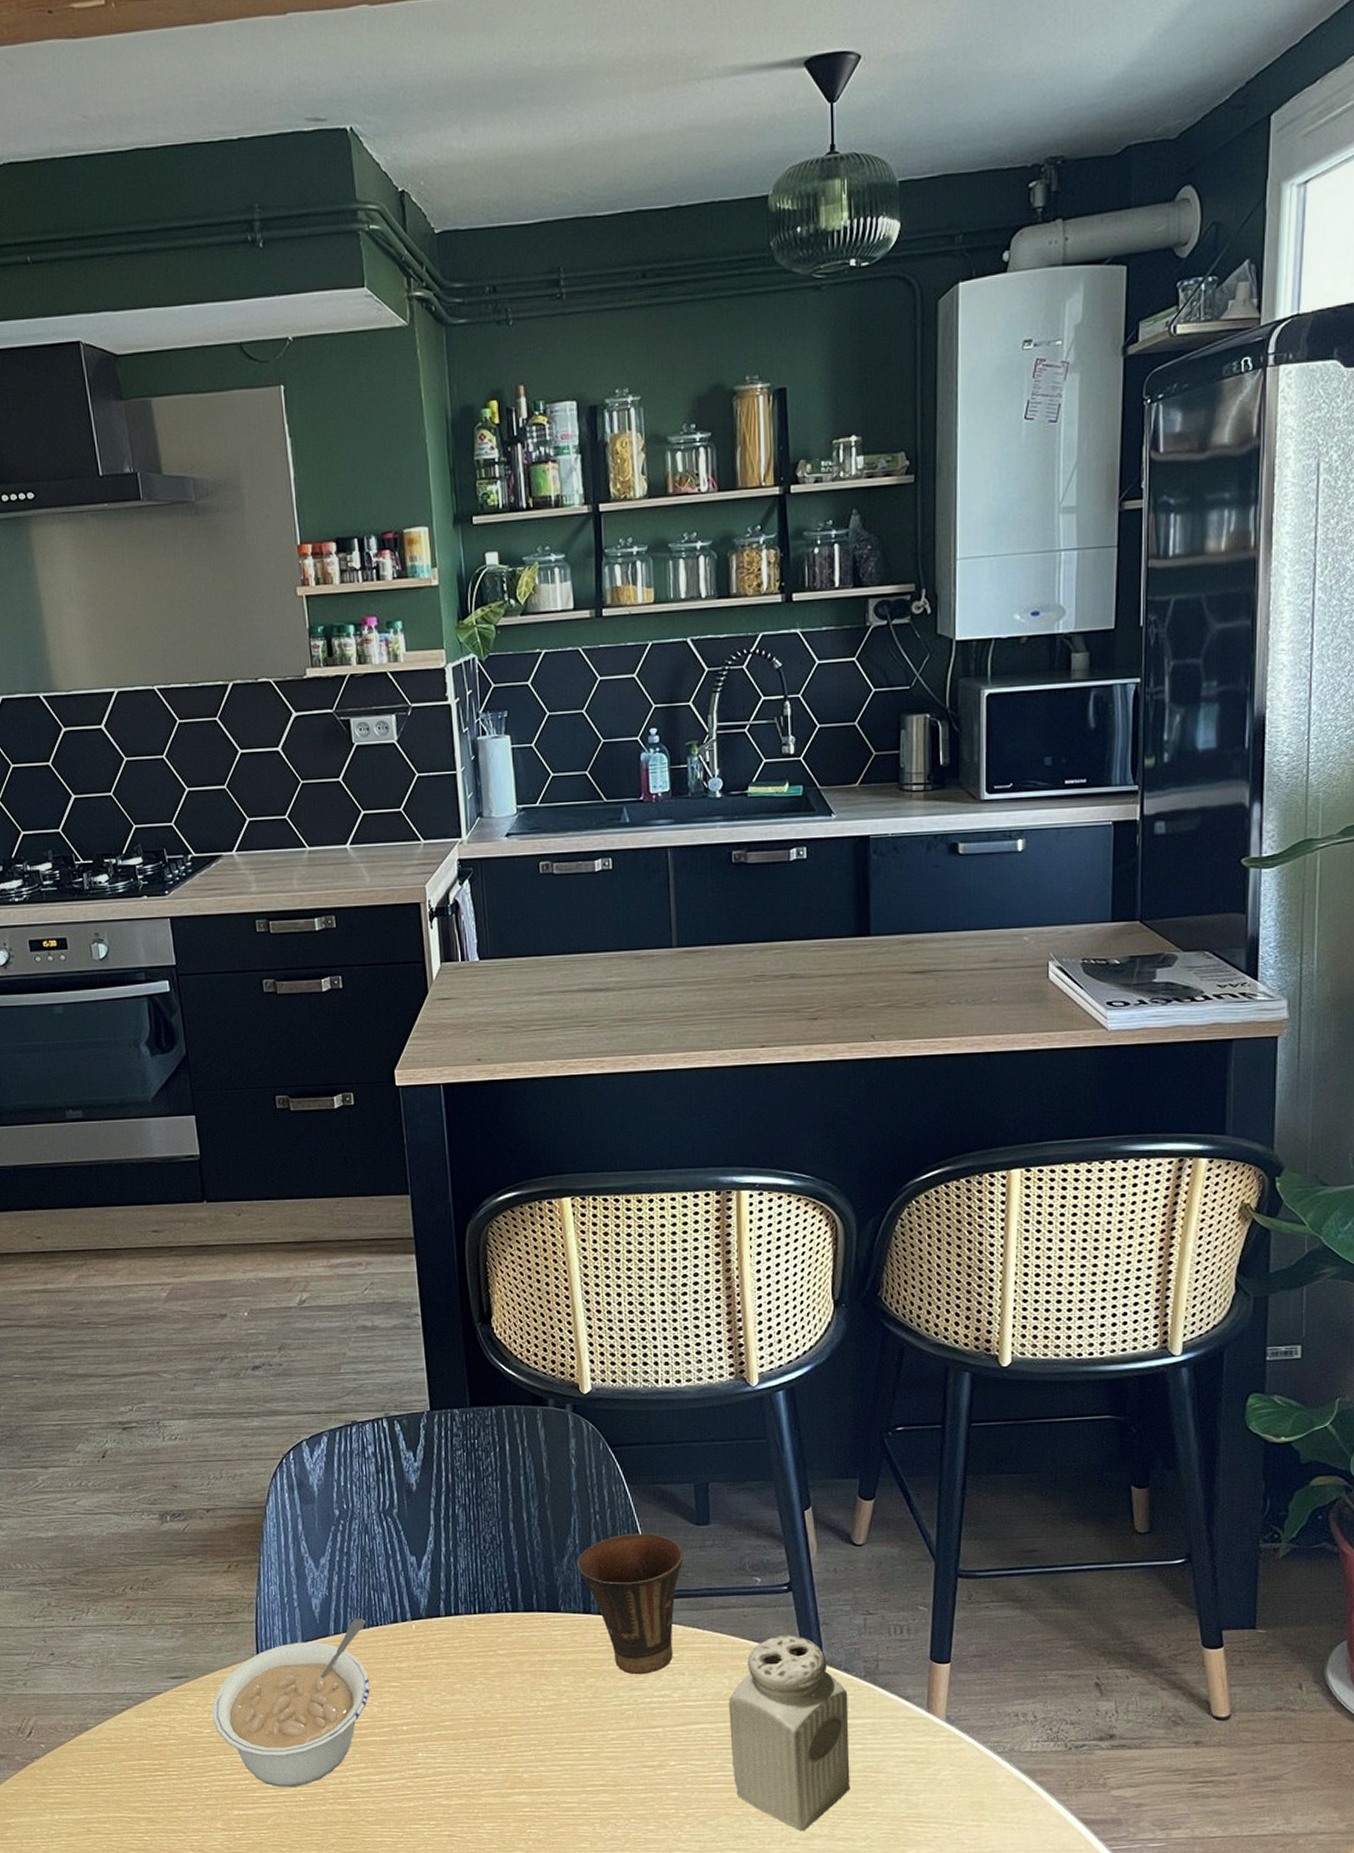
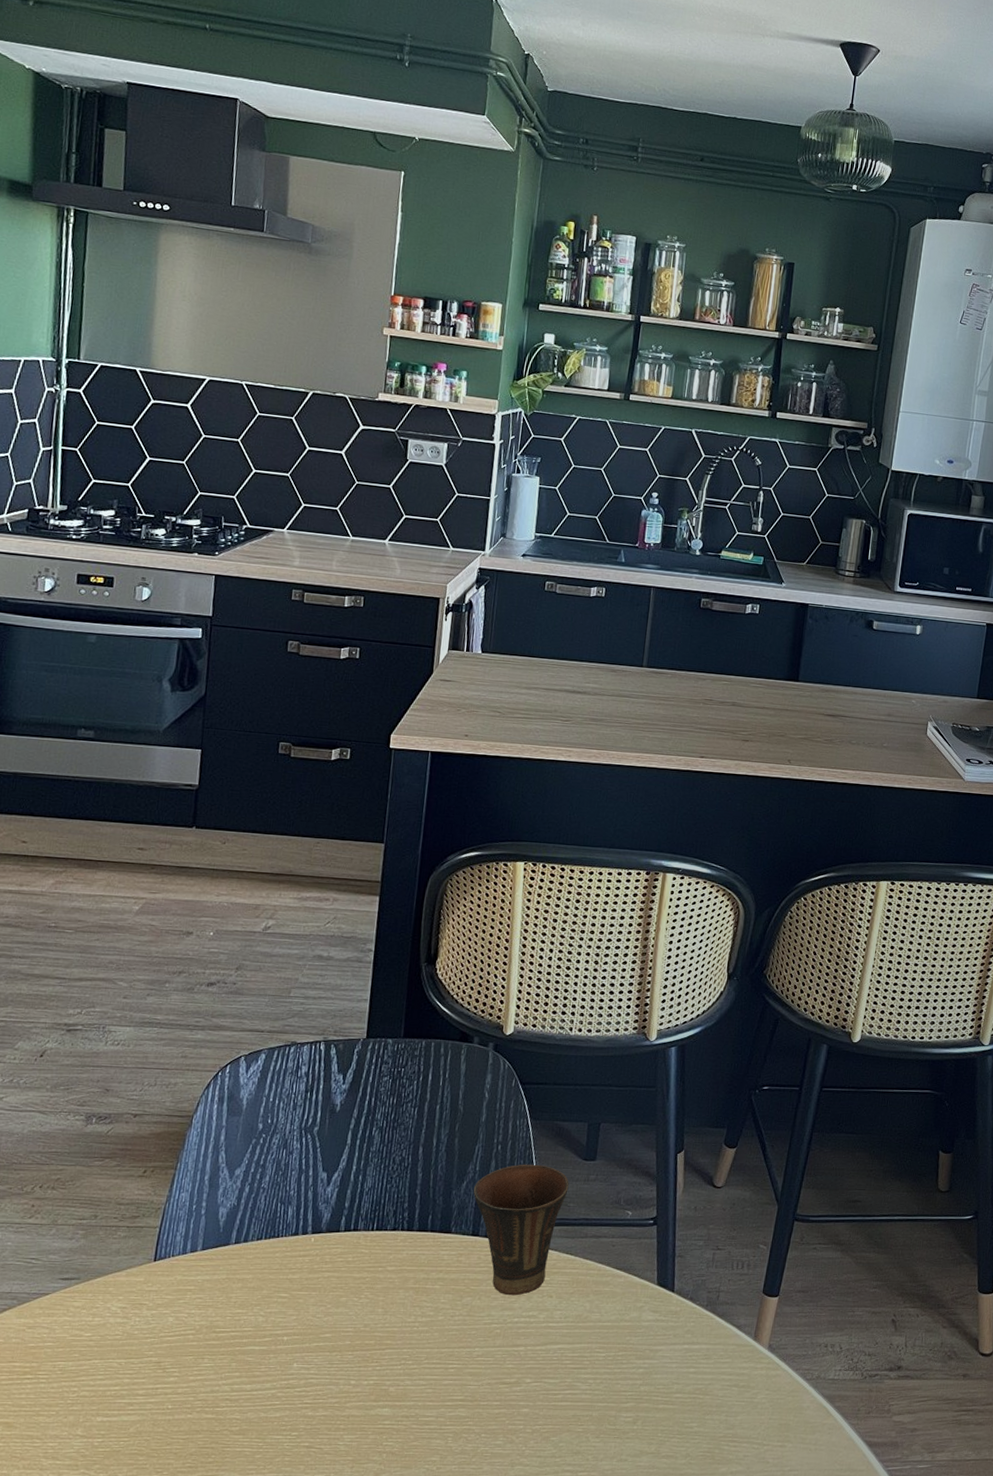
legume: present [212,1618,370,1788] -> none [96,1229,267,1395]
salt shaker: present [729,1635,851,1831] -> none [580,1264,690,1449]

